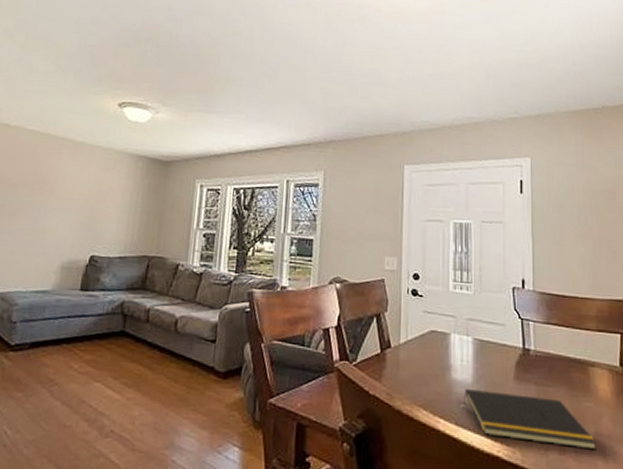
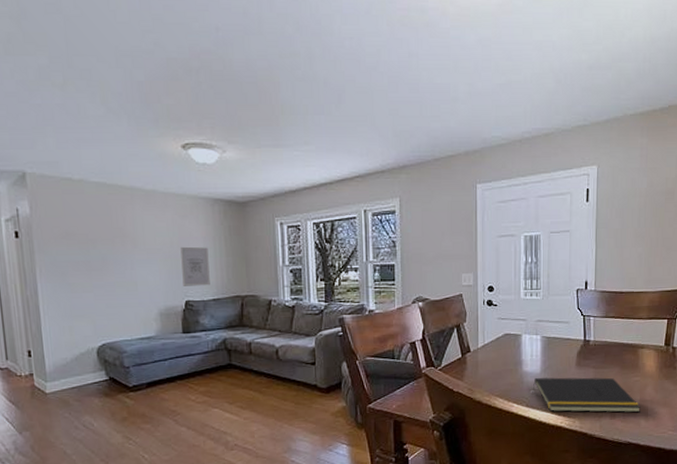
wall art: none [91,199,124,242] -> present [180,246,210,286]

